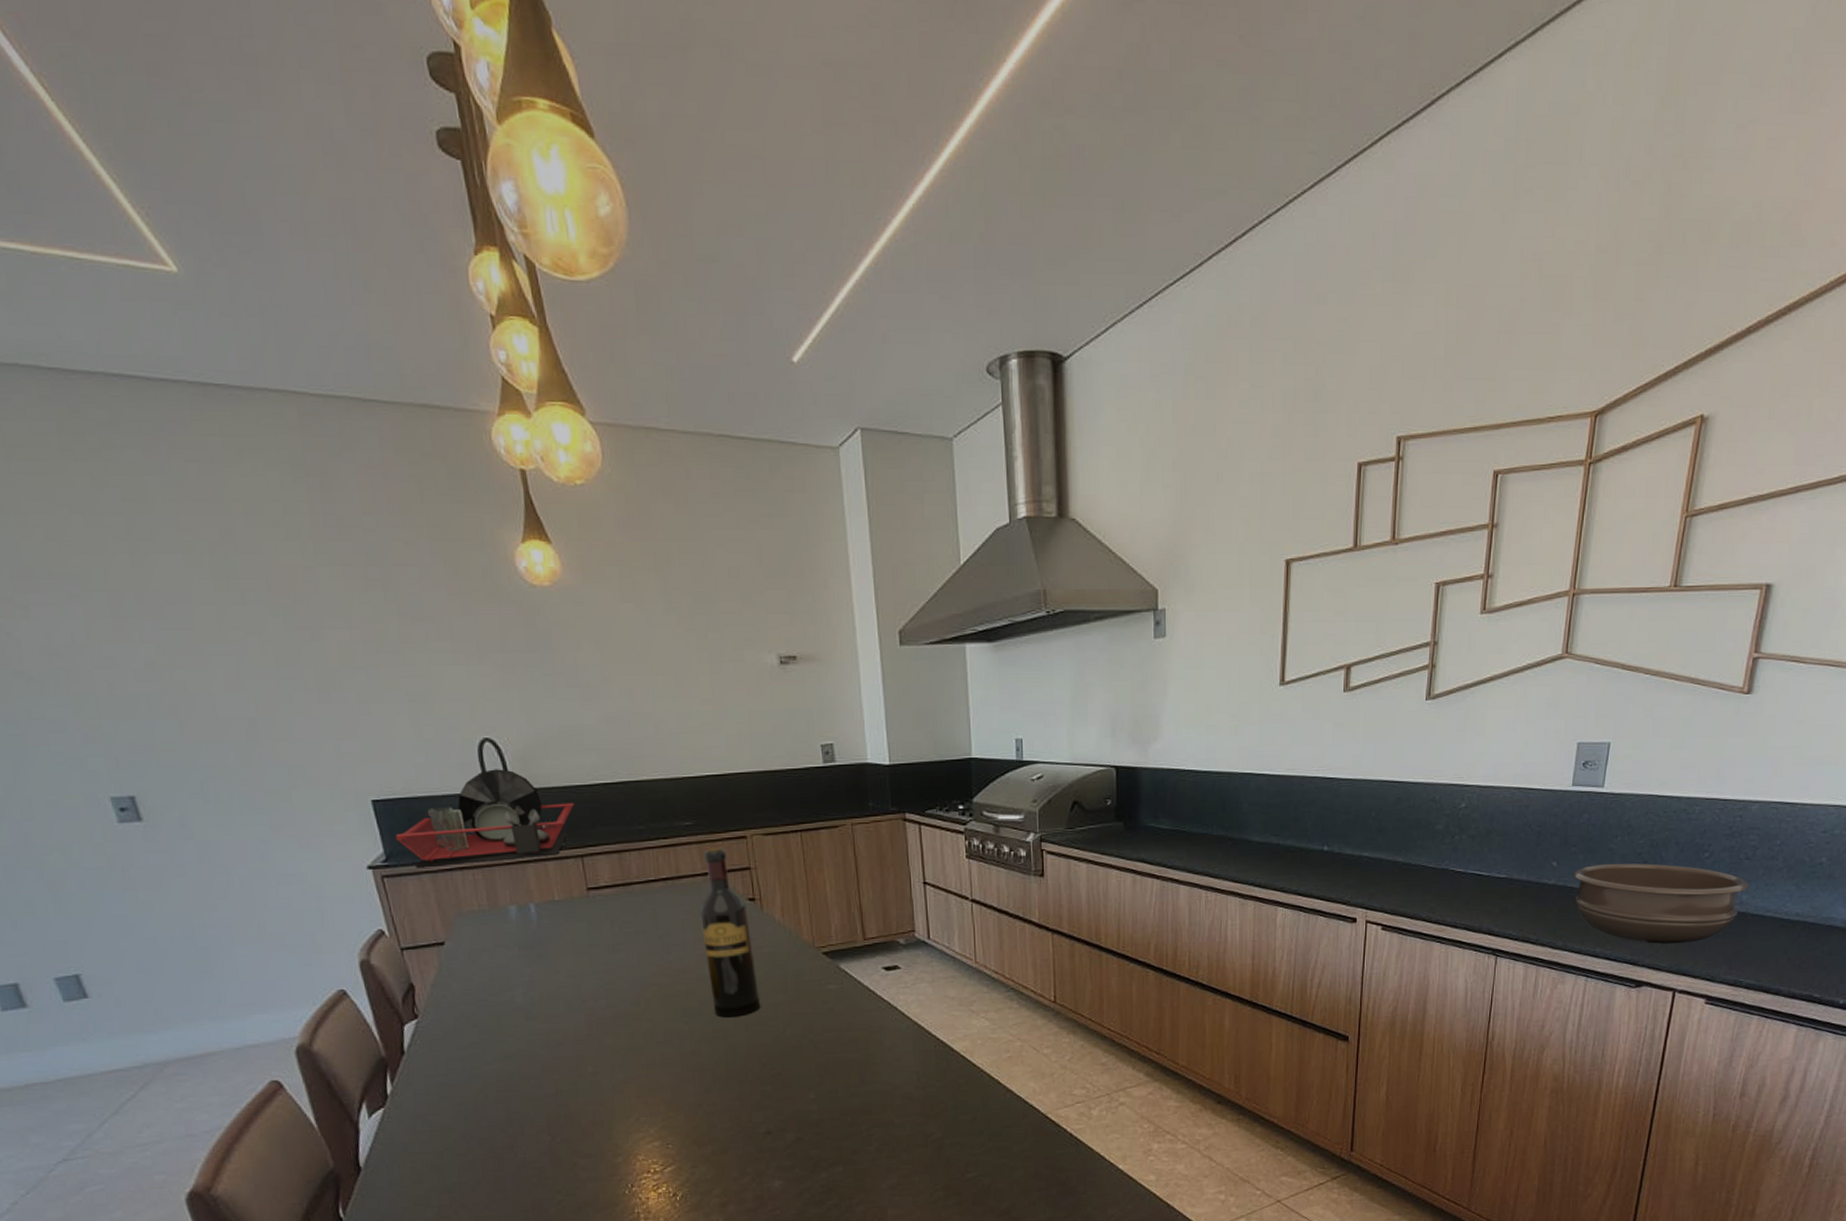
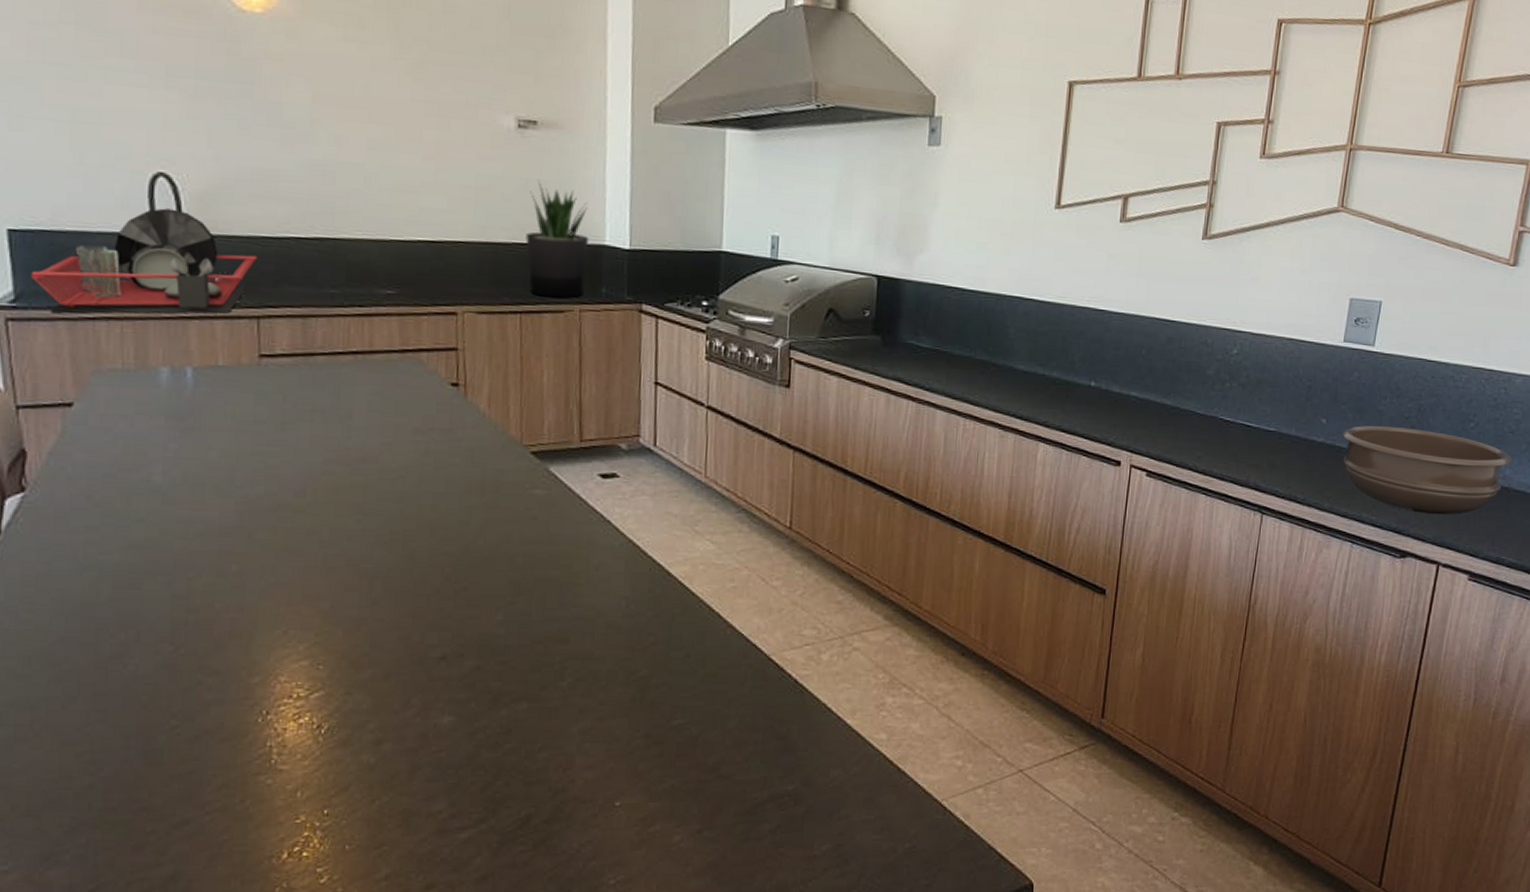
wine bottle: present [699,848,760,1018] -> none [390,322,451,519]
planter: none [797,710,854,815] -> present [525,180,590,299]

